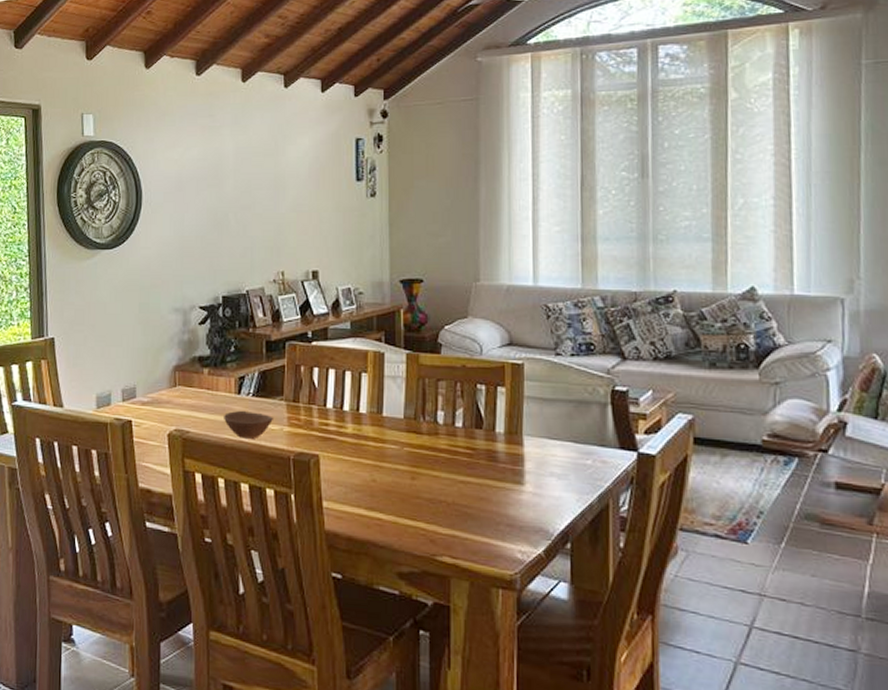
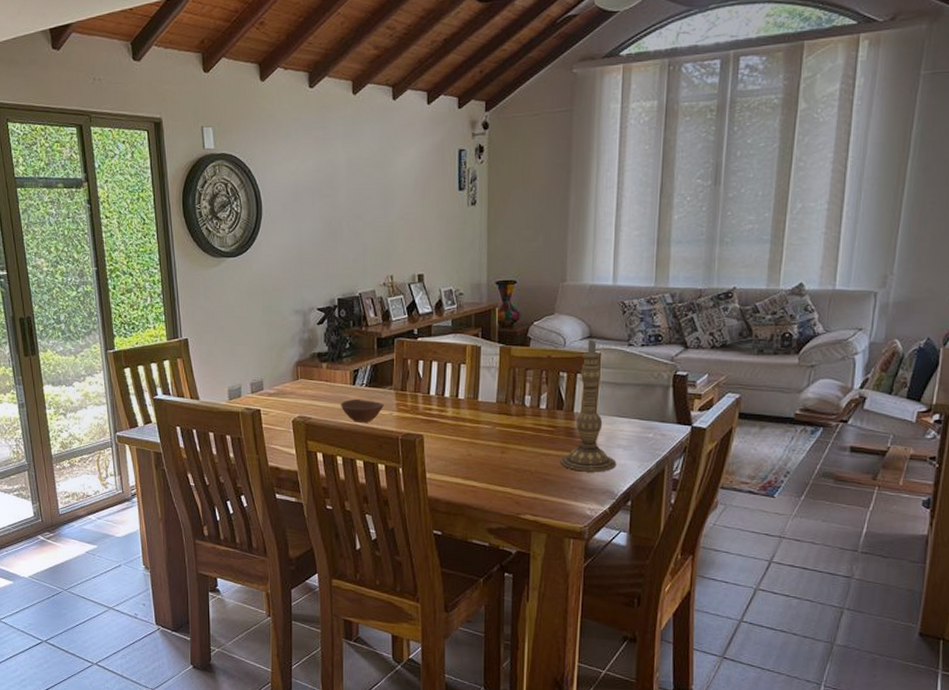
candlestick: none [482,345,550,506] -> present [560,338,617,472]

